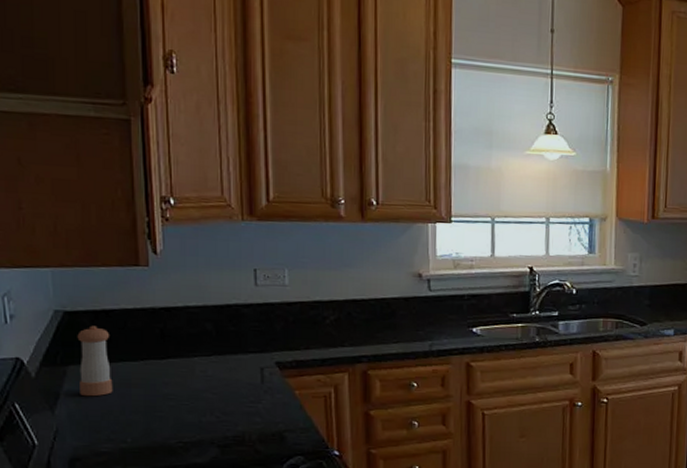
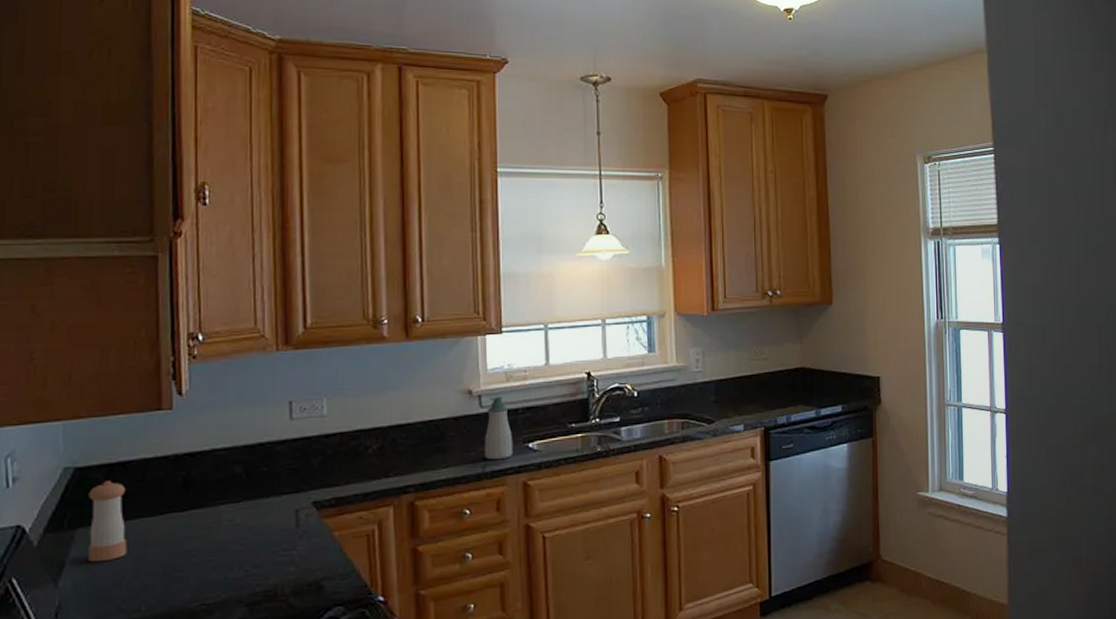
soap bottle: none [432,281,459,341] -> present [485,396,513,460]

